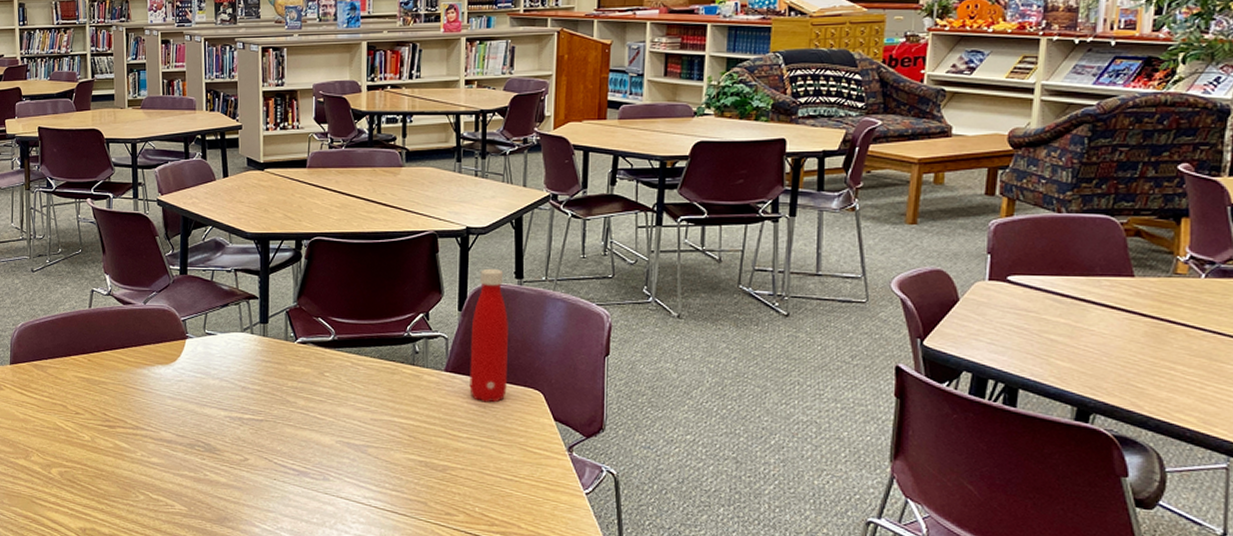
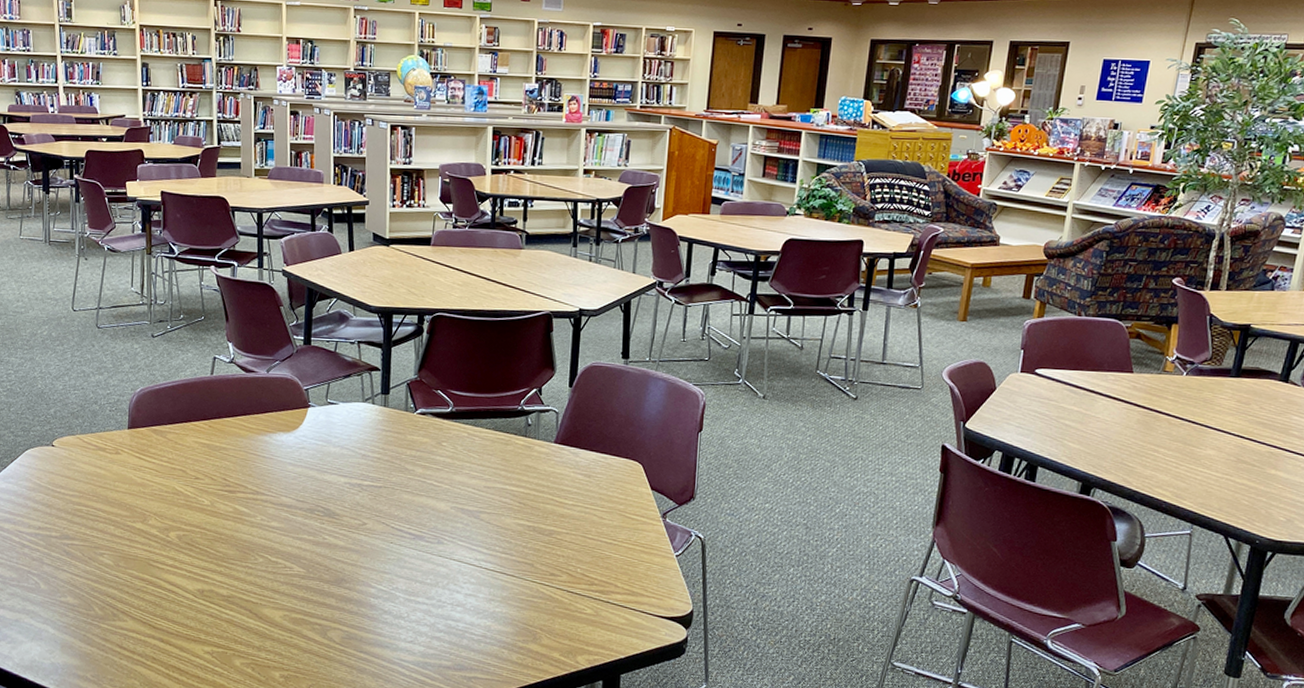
bottle: present [469,268,508,403] -> none [576,348,614,473]

